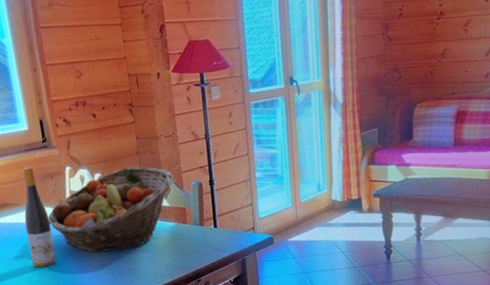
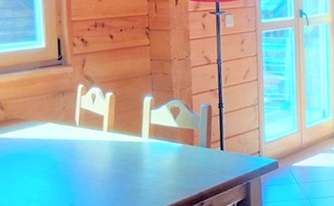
wine bottle: present [23,166,56,268] -> none [31,83,58,185]
fruit basket: present [48,167,174,253] -> none [55,87,184,171]

